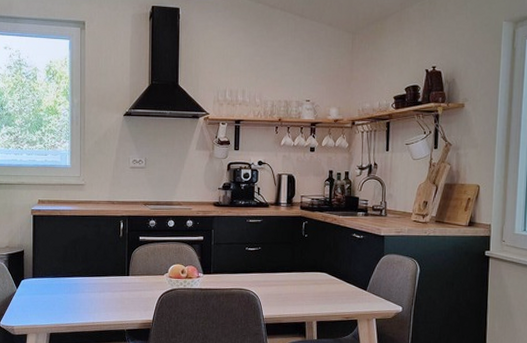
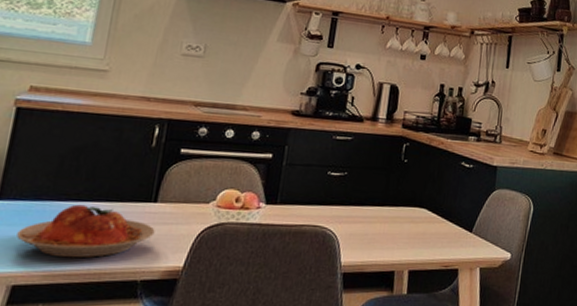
plate: none [47,279,131,315] -> present [17,204,155,258]

